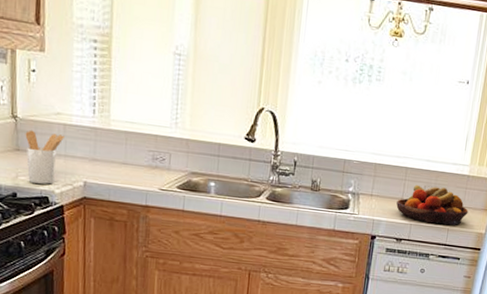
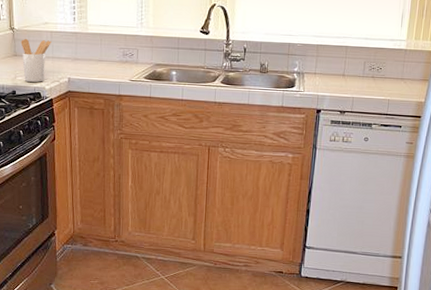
fruit bowl: present [396,184,468,225] -> none [338,61,407,96]

